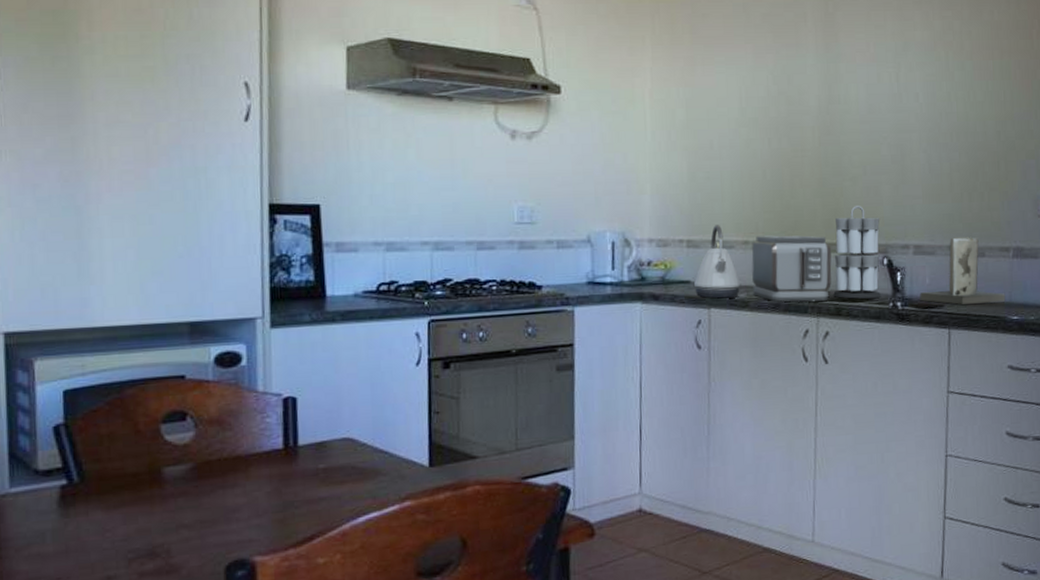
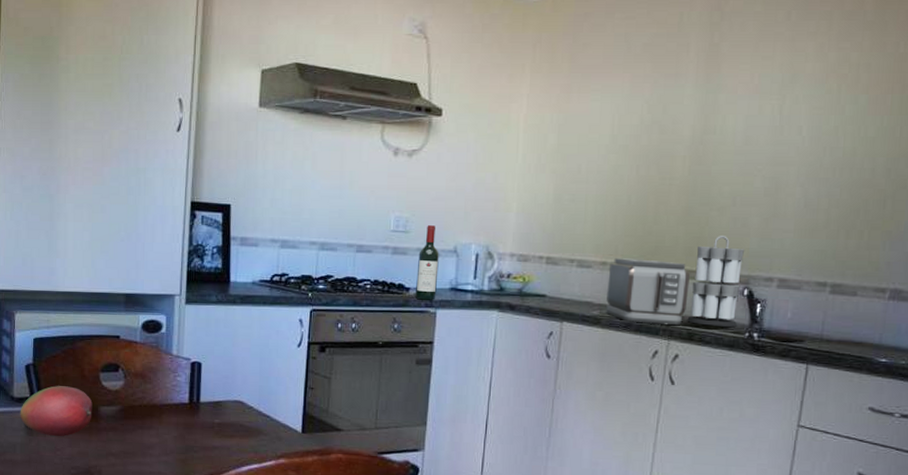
fruit: none [48,446,154,514] -> present [20,386,93,436]
wine bottle: none [548,214,573,298] -> present [416,225,439,300]
kettle: present [693,225,741,300] -> none [548,245,595,315]
paper towel roll: present [920,237,1006,305] -> none [779,274,875,343]

